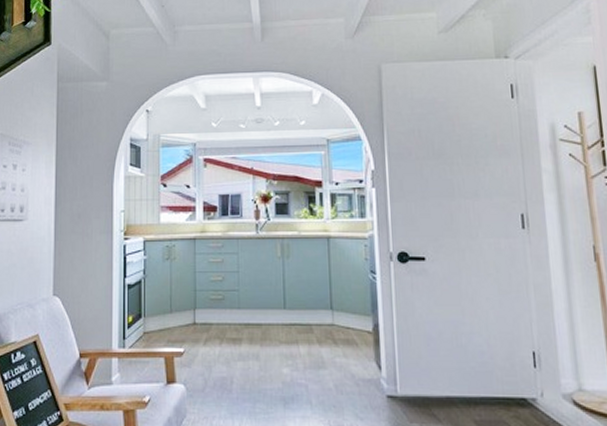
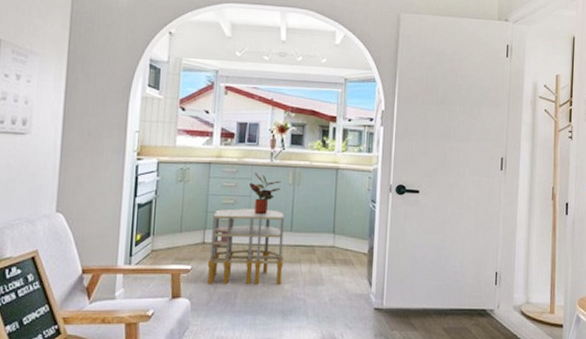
shelving unit: none [200,286,280,369] -> present [207,208,284,286]
potted plant: none [236,246,270,291] -> present [249,173,282,215]

